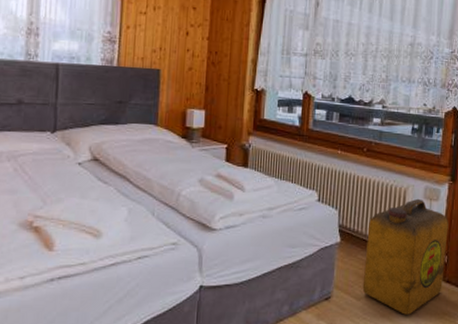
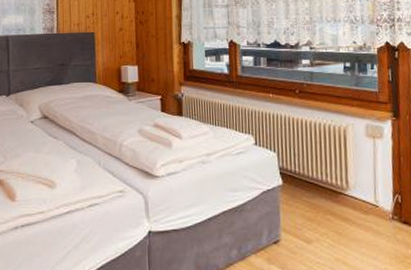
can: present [362,198,448,315] -> none [310,137,400,258]

